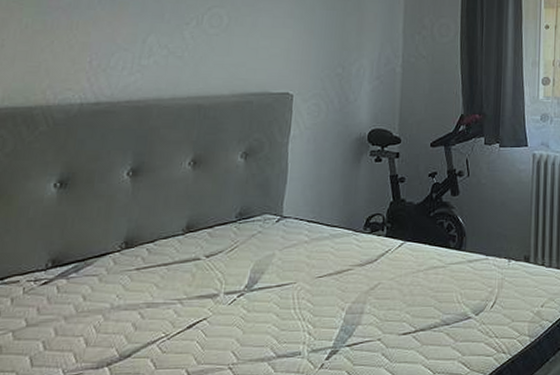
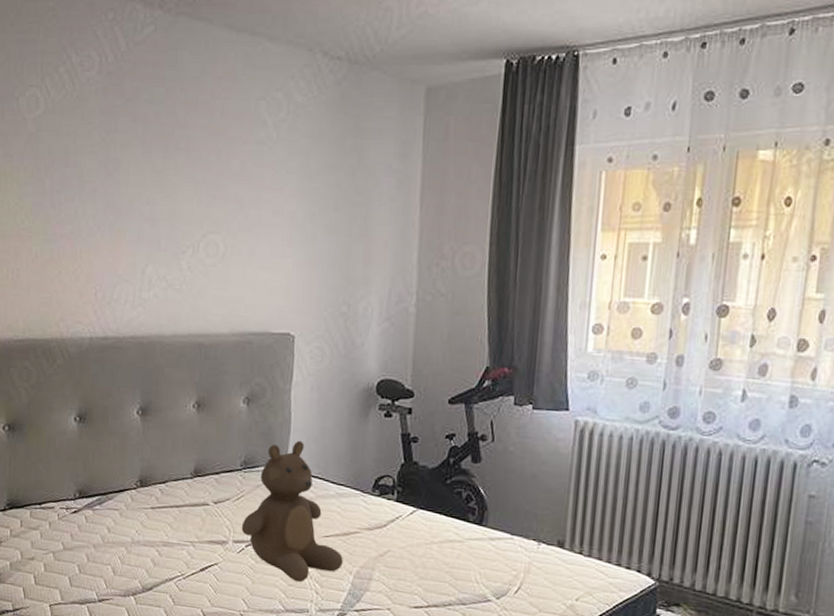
teddy bear: none [233,188,336,326] -> present [241,440,343,583]

